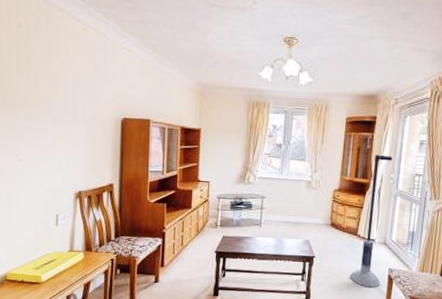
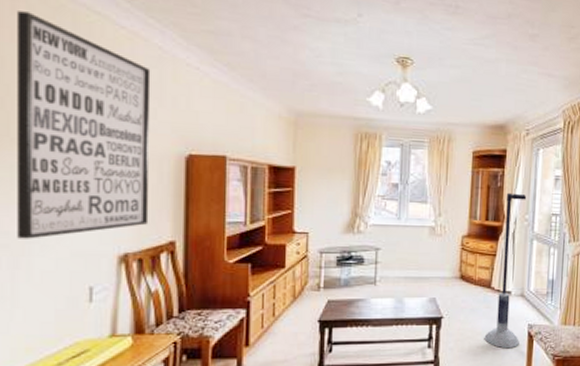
wall art: none [11,11,98,178] -> present [17,11,151,239]

